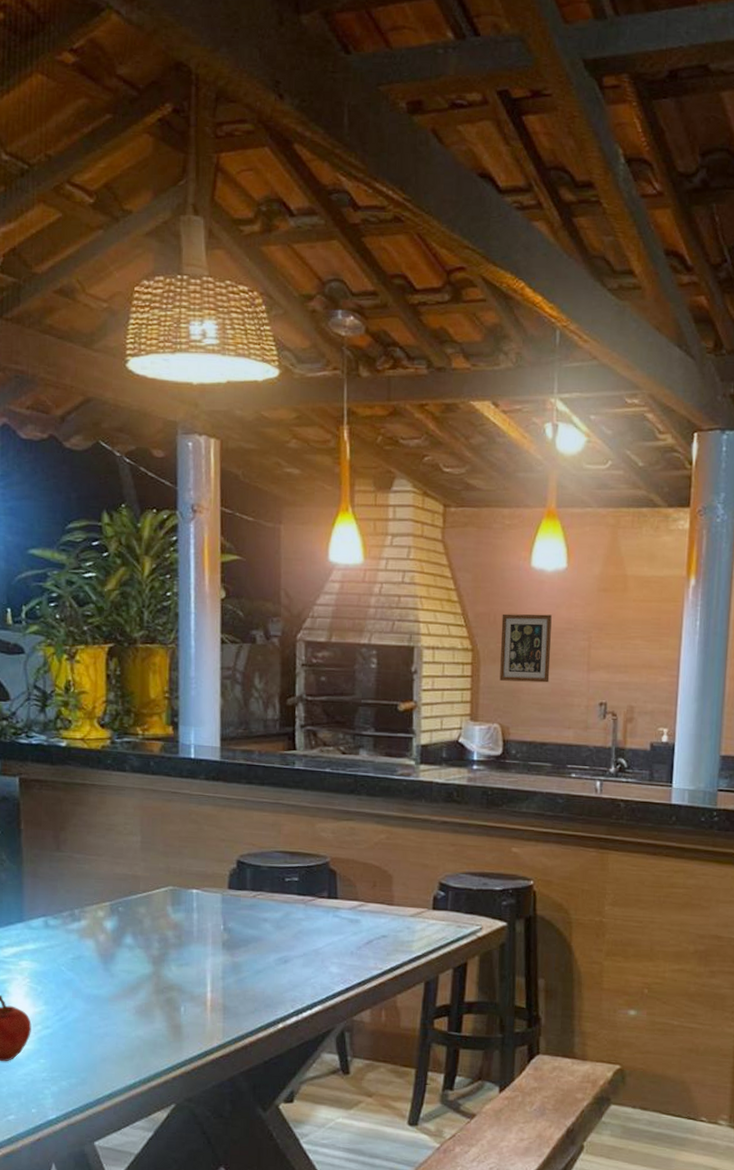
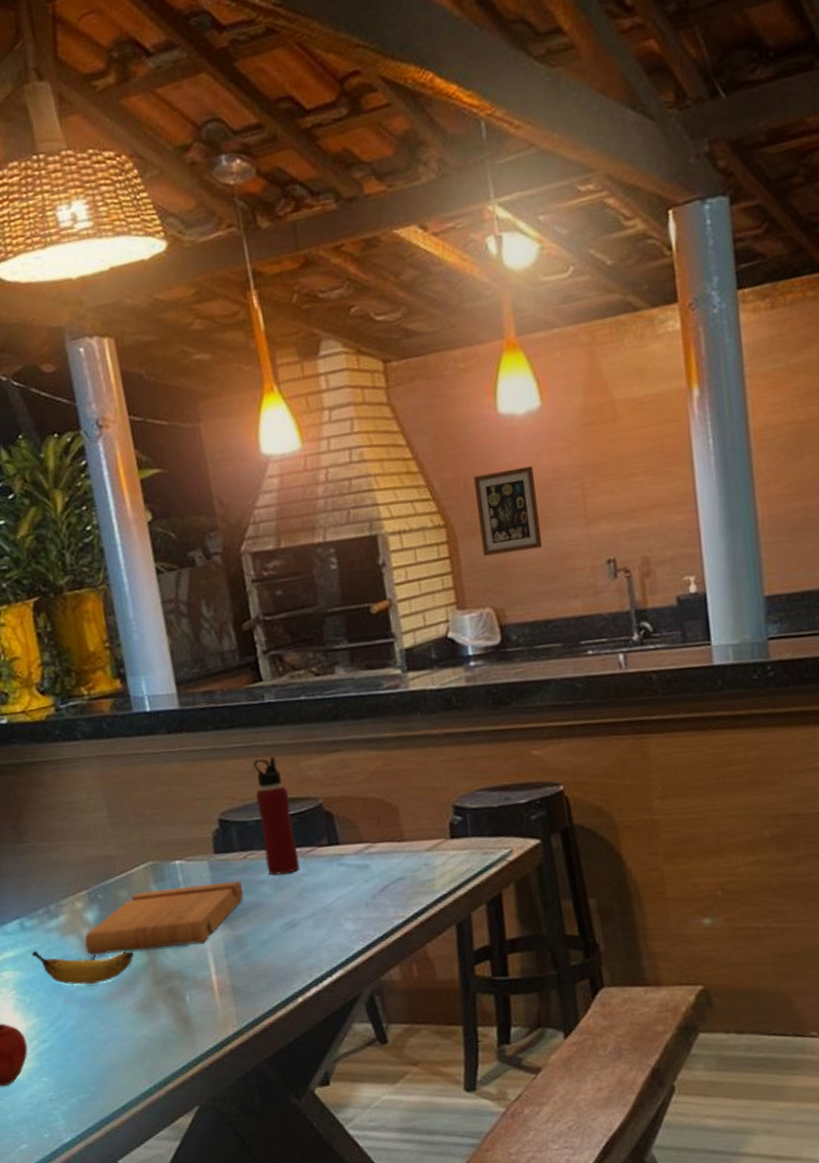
banana: none [50,946,142,985] -> present [31,950,134,985]
cutting board: none [100,911,248,964] -> present [85,880,244,956]
water bottle: none [272,815,301,917] -> present [253,756,300,876]

